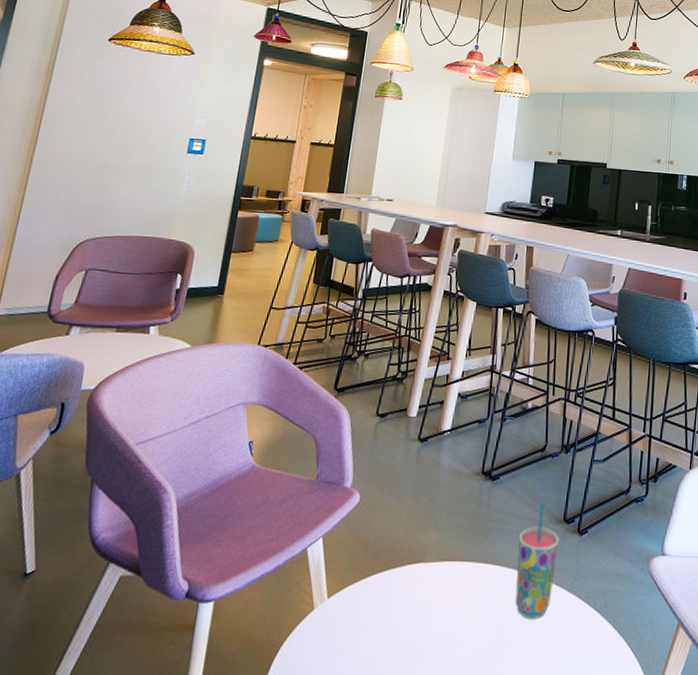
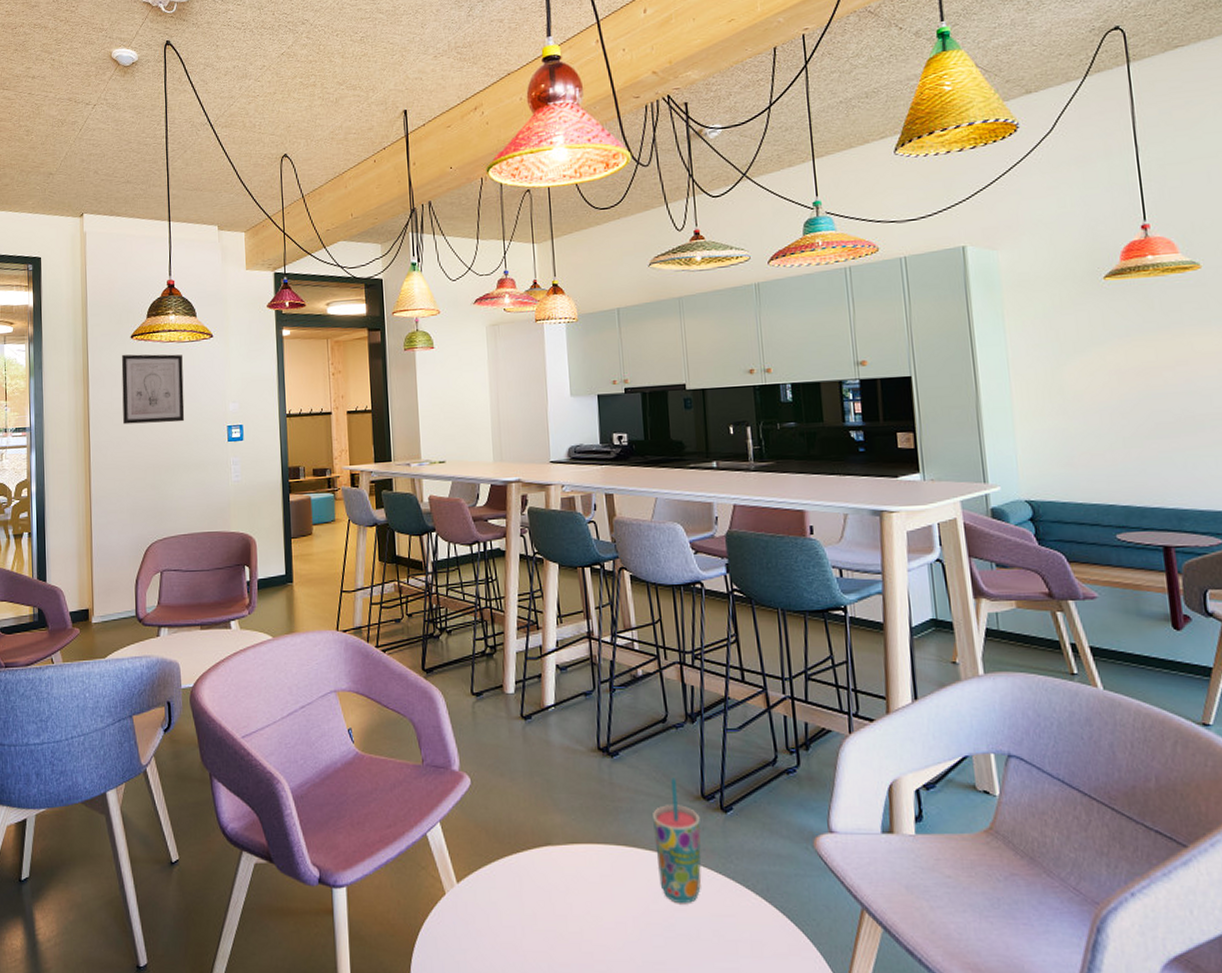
wall art: none [80,54,159,128] -> present [121,354,185,425]

